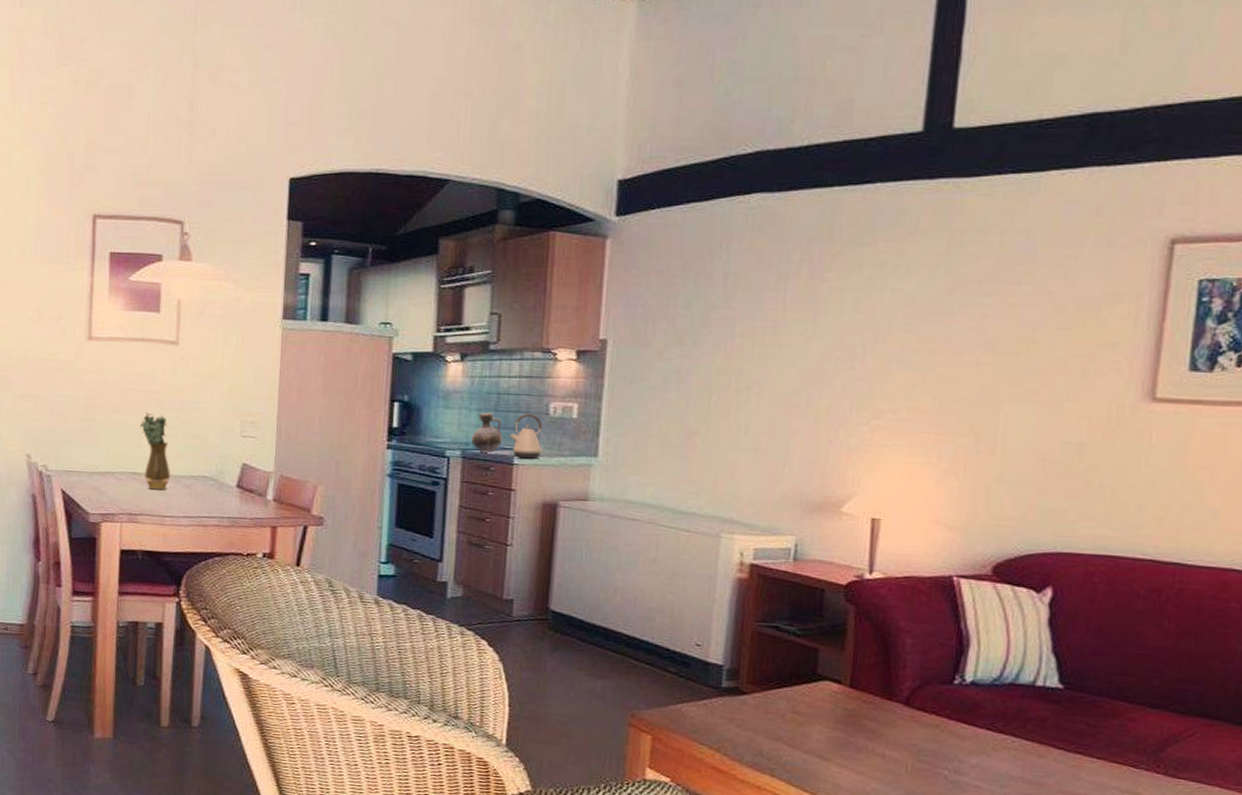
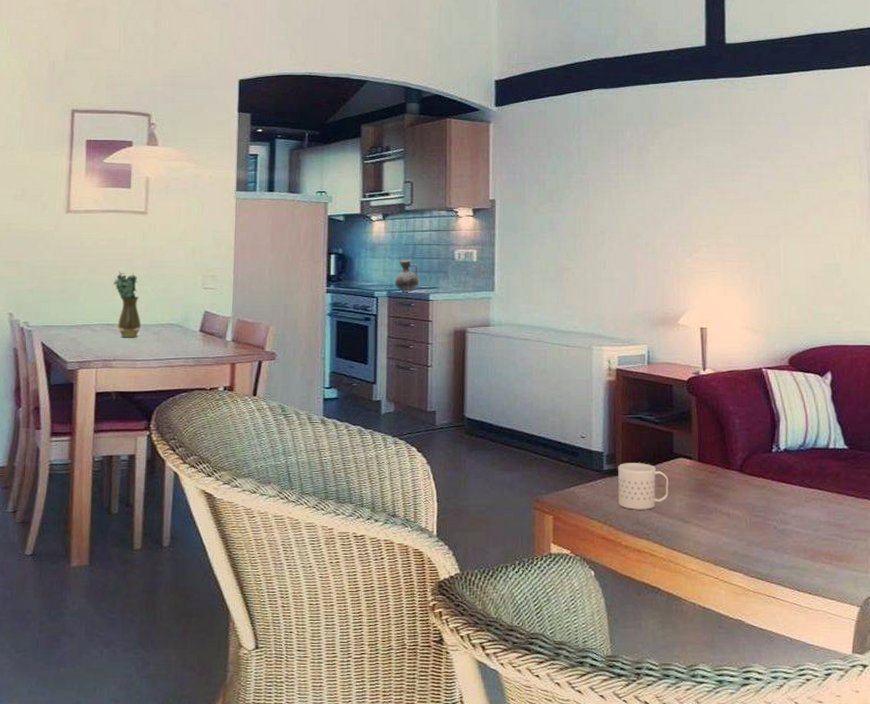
kettle: present [509,414,544,459] -> none [425,260,453,295]
mug: none [736,681,807,740] -> present [617,463,669,510]

